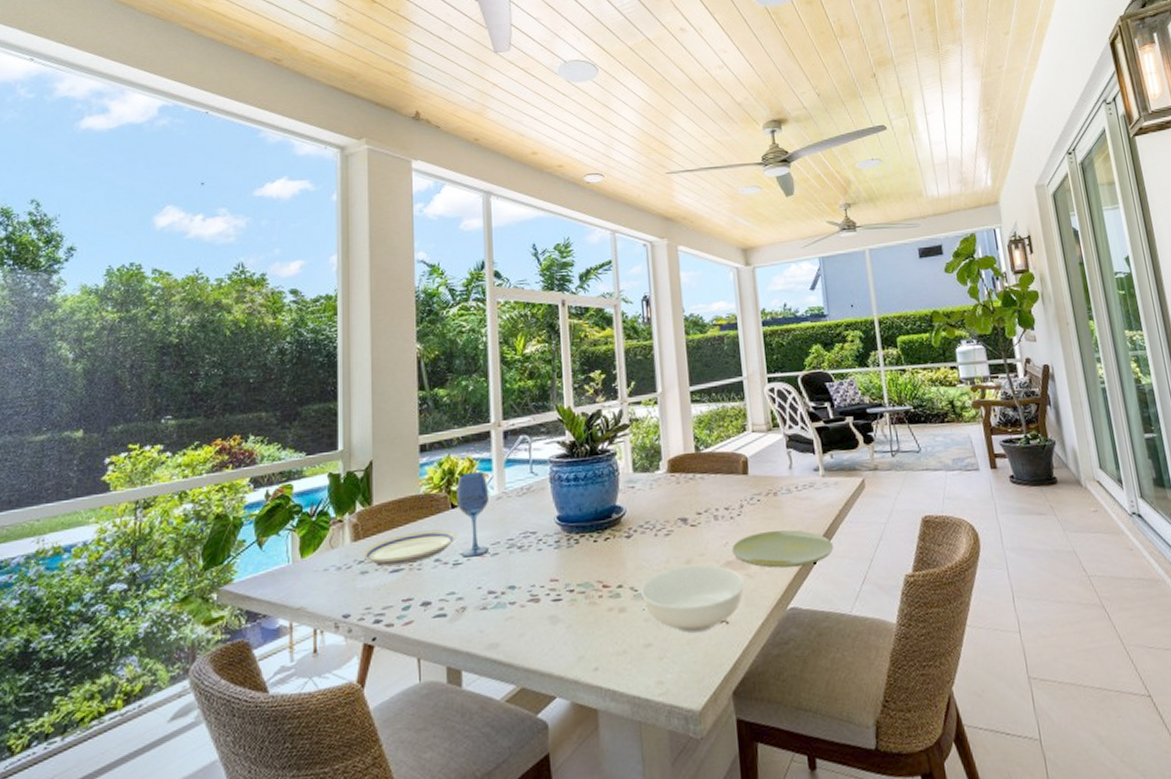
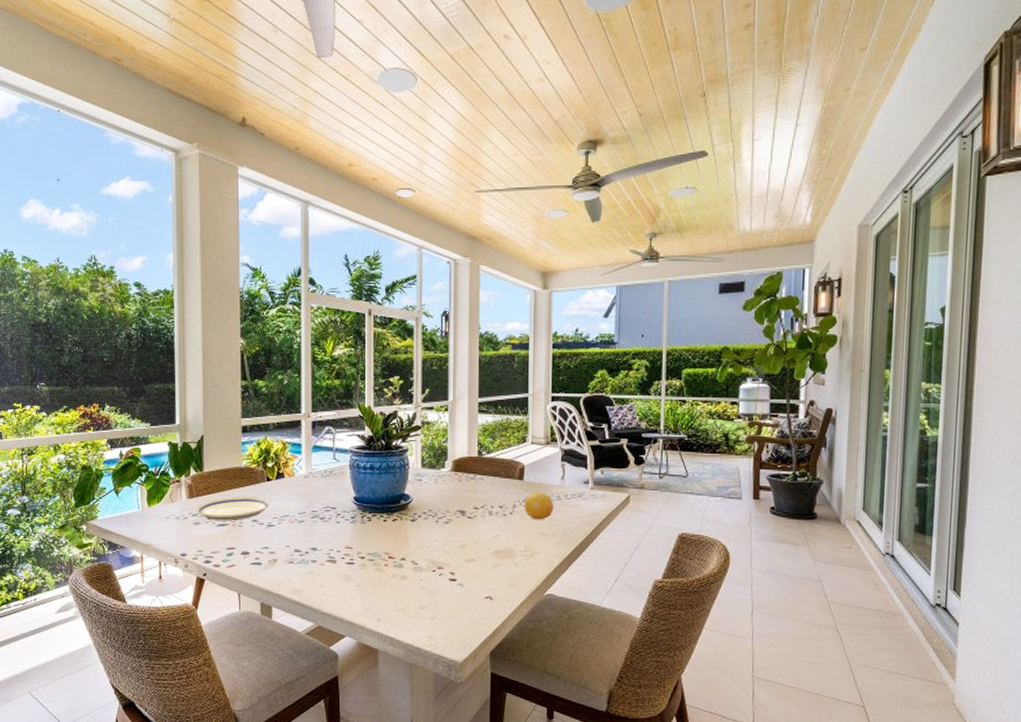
wineglass: present [457,472,490,558] -> none [272,454,298,522]
bowl: present [640,564,746,633] -> none [419,549,511,603]
plate: present [732,530,834,568] -> none [502,530,593,562]
fruit: none [751,486,785,520] -> present [524,492,554,520]

